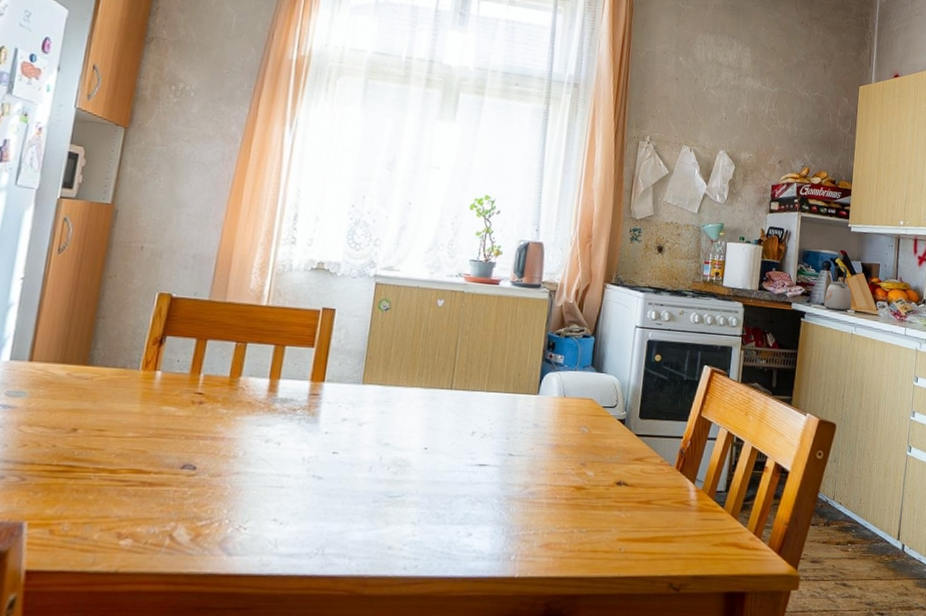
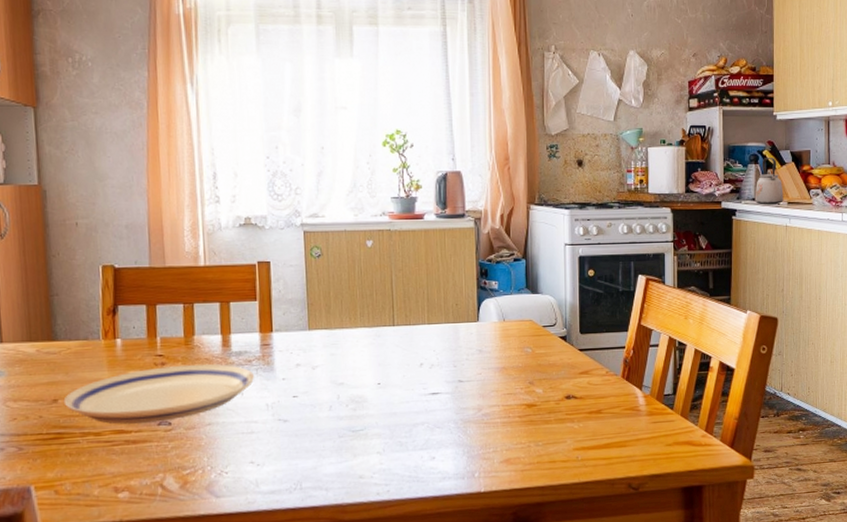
plate: none [83,406,297,465] -> present [63,364,255,424]

